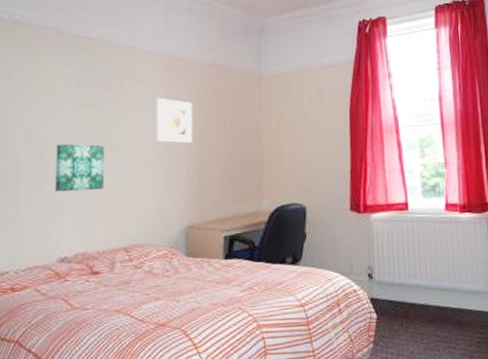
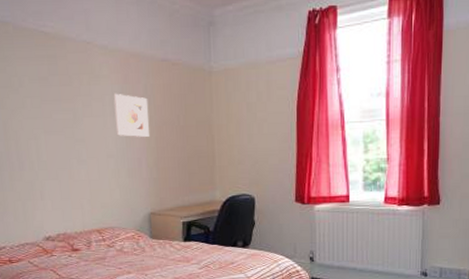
wall art: present [55,144,104,192] -> none [29,137,75,181]

